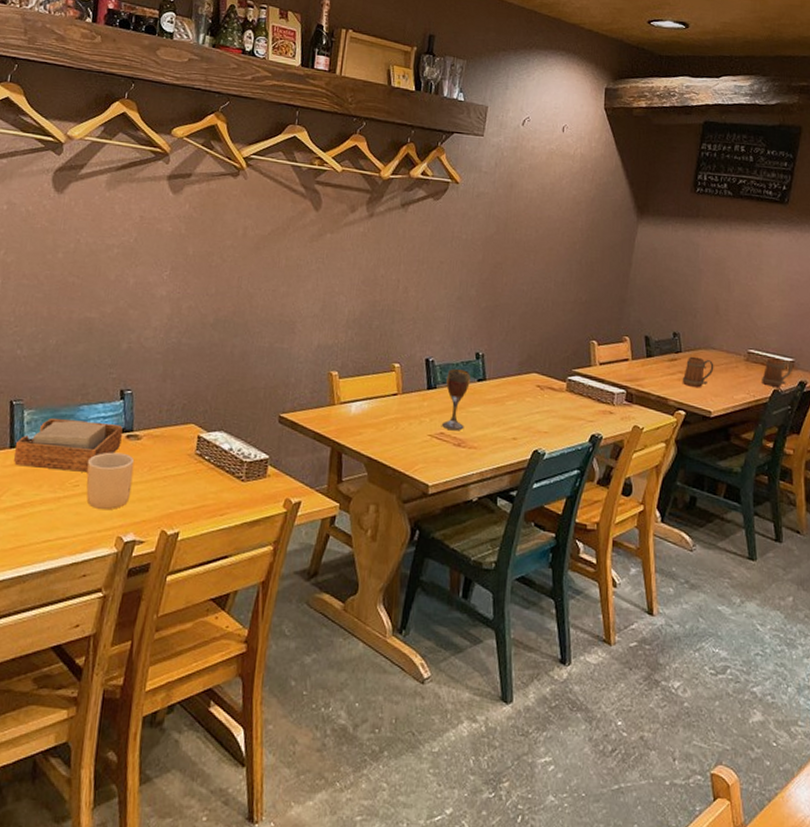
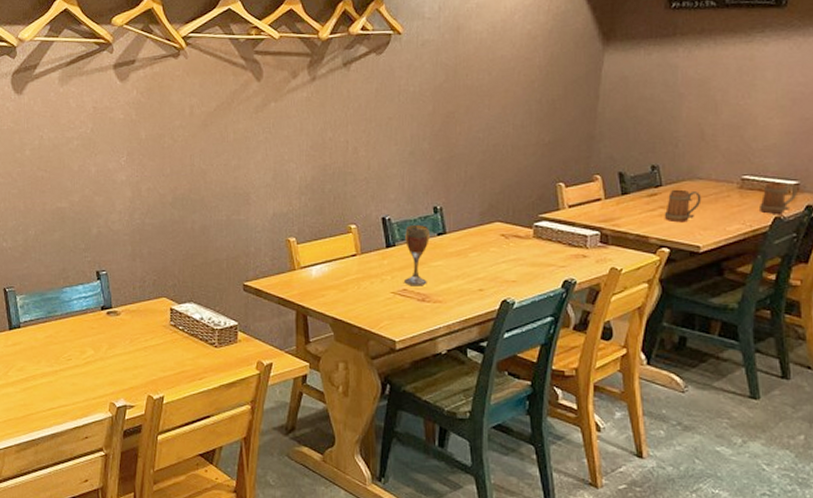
napkin holder: present [14,419,123,472] -> none [13,302,103,347]
mug: present [86,452,135,509] -> none [75,328,117,379]

